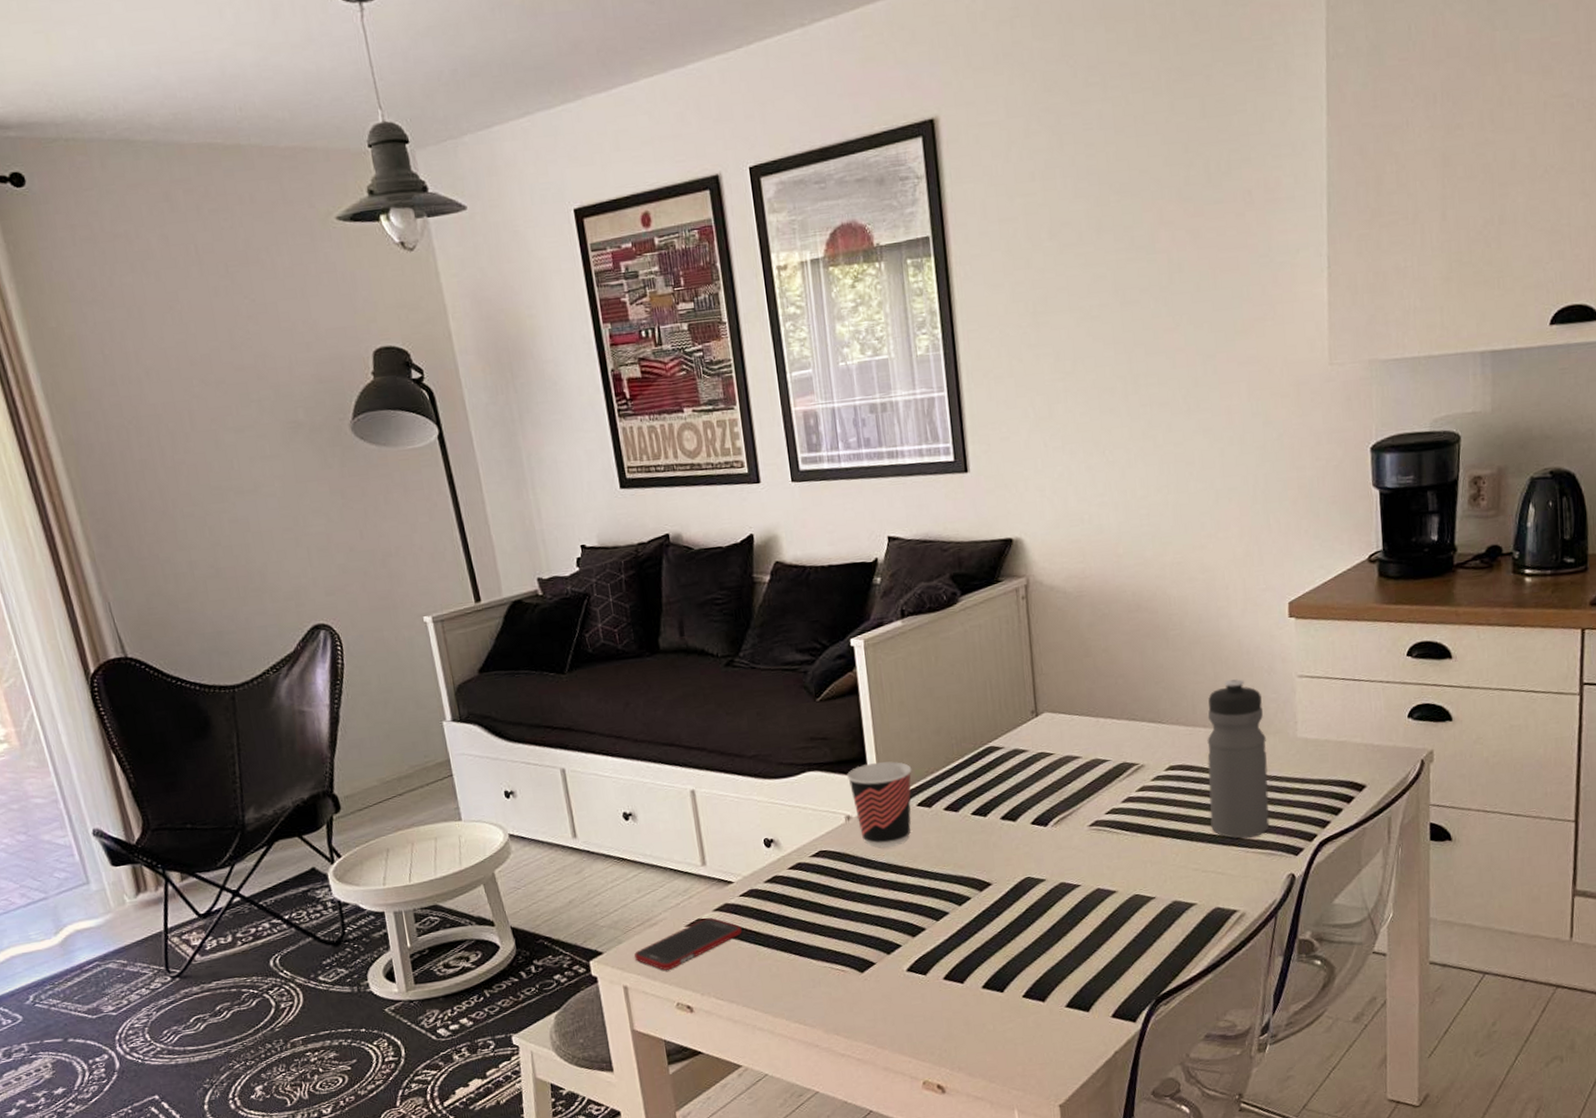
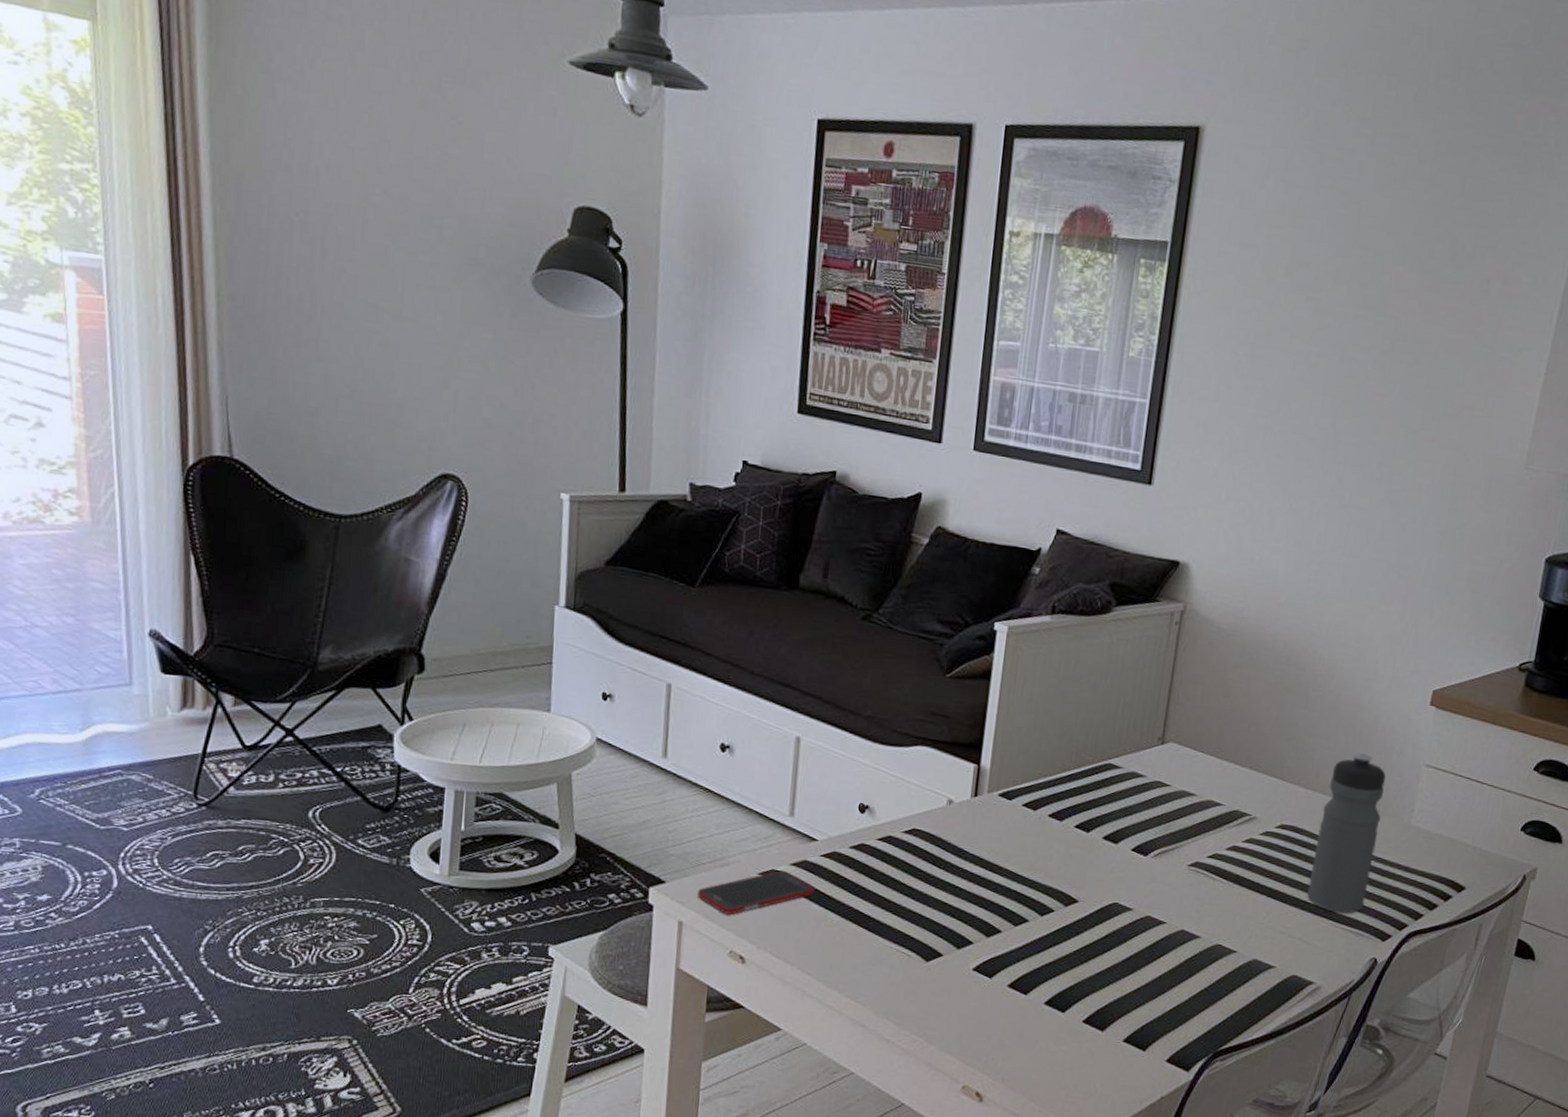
cup: present [846,761,912,848] -> none [958,752,1026,842]

